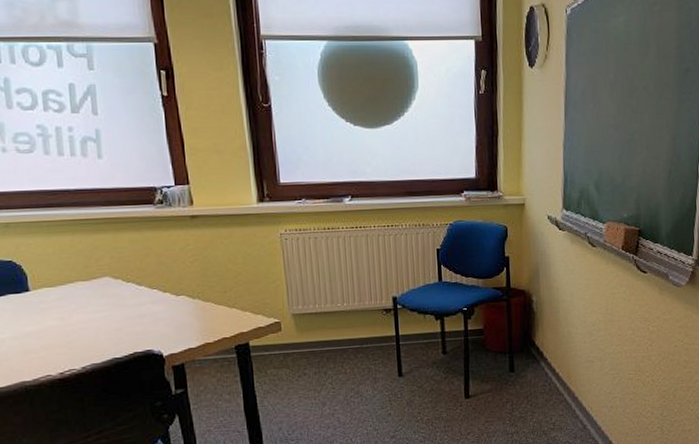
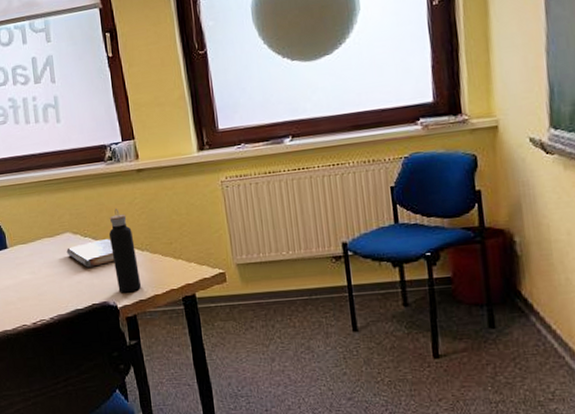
book: none [104,284,162,314] -> present [66,238,115,268]
water bottle: none [155,253,191,341] -> present [108,208,142,293]

